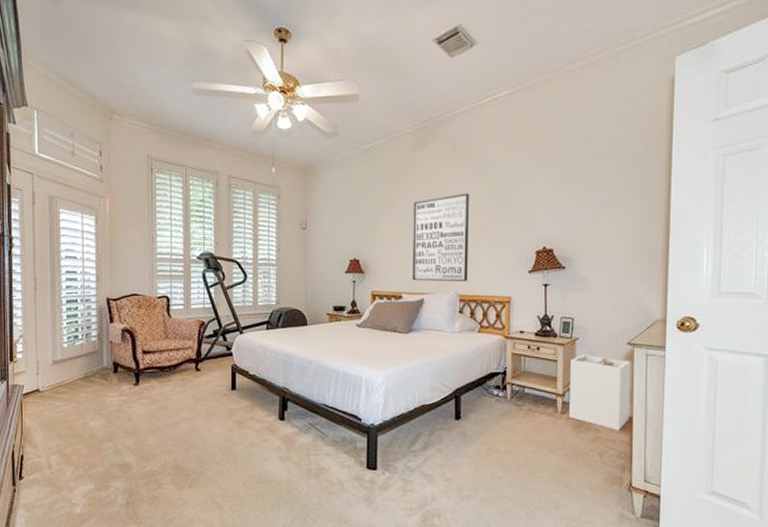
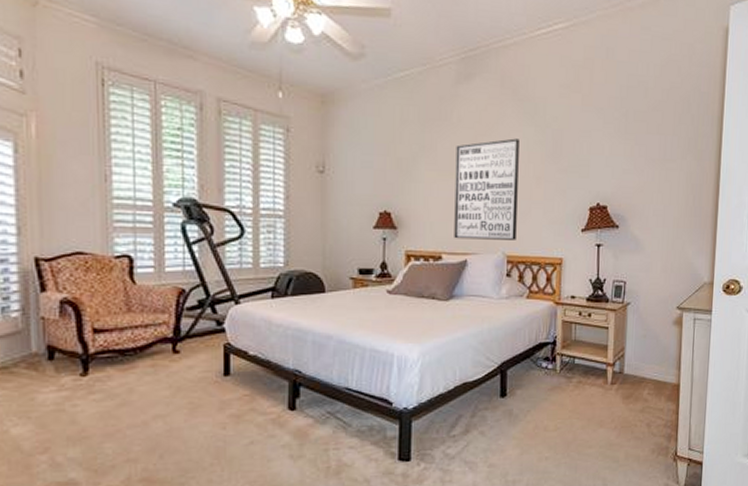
laundry hamper: present [569,355,631,431] -> none [619,320,680,399]

